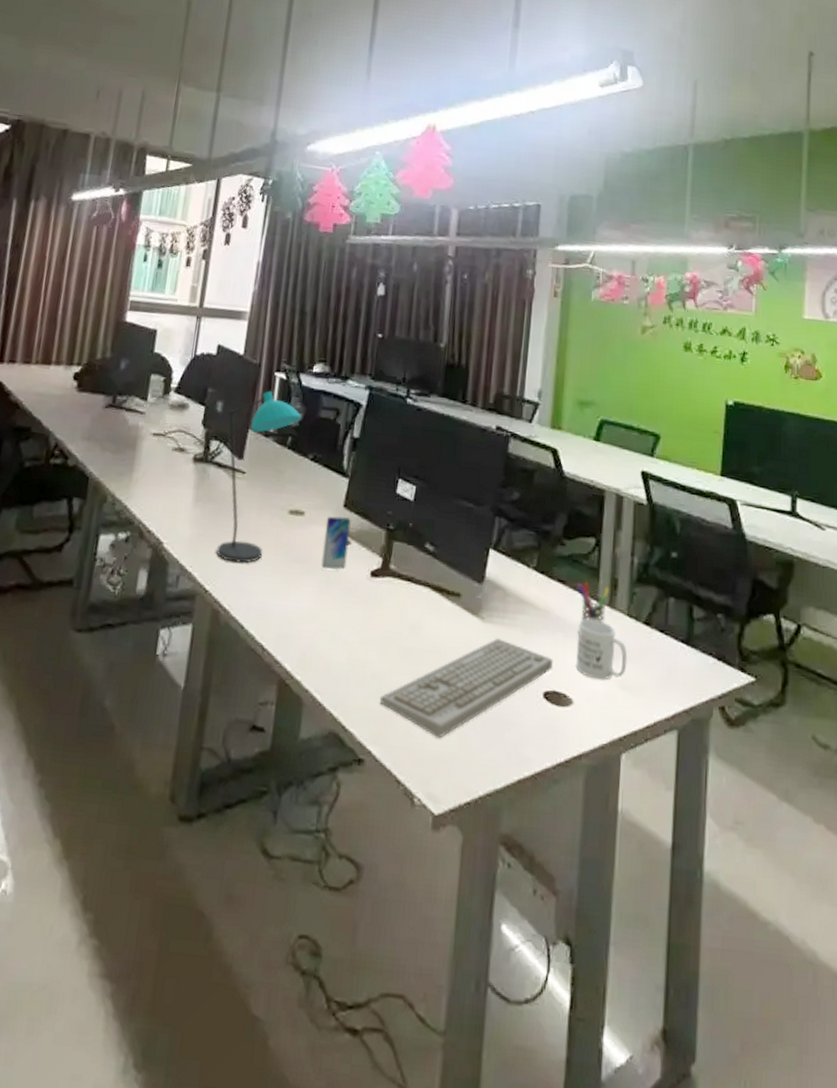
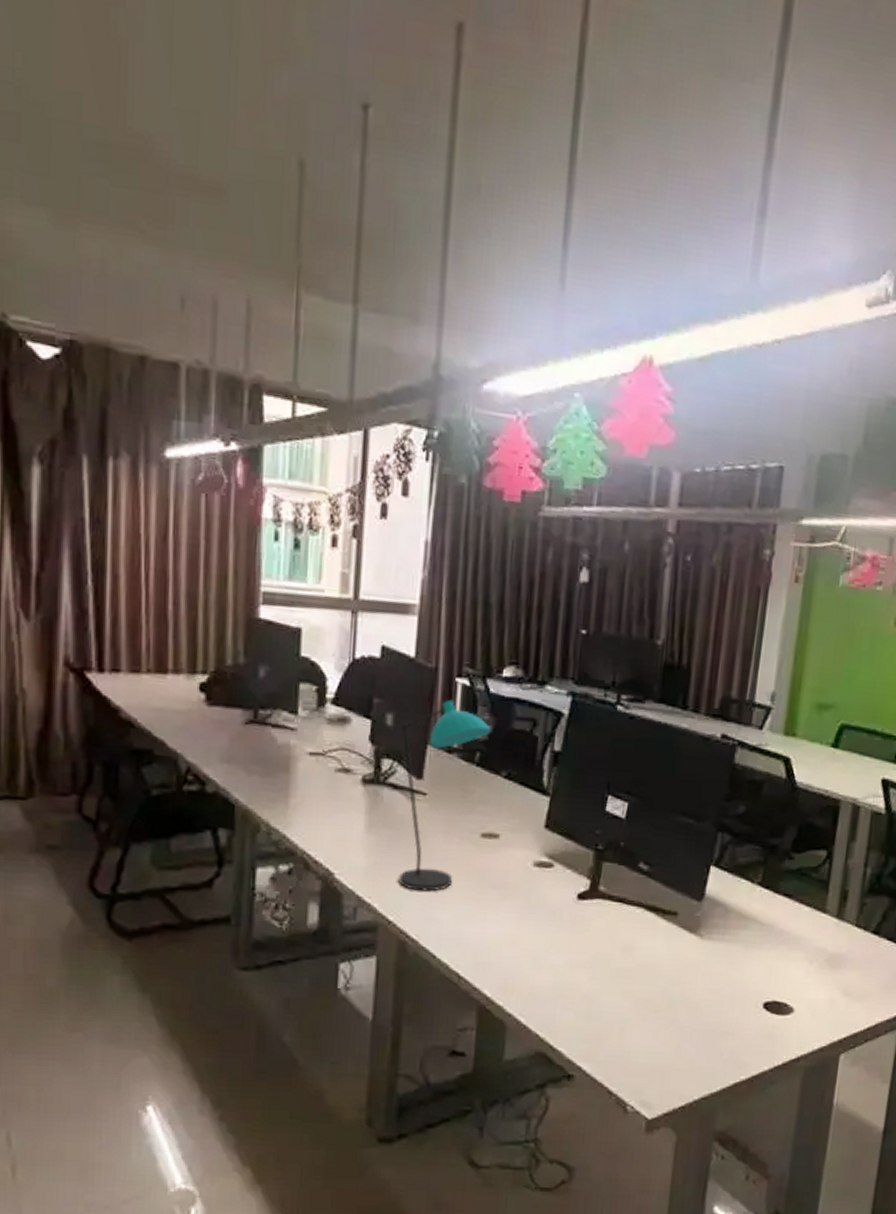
smartphone: present [321,516,351,571] -> none [521,838,554,895]
keyboard: present [379,638,553,739] -> none [589,954,775,1052]
mug: present [575,618,628,680] -> none [798,930,853,989]
pen holder: present [577,582,610,623] -> none [804,895,839,934]

